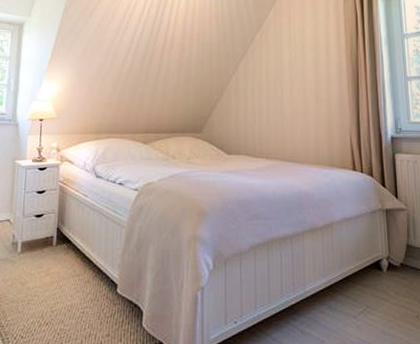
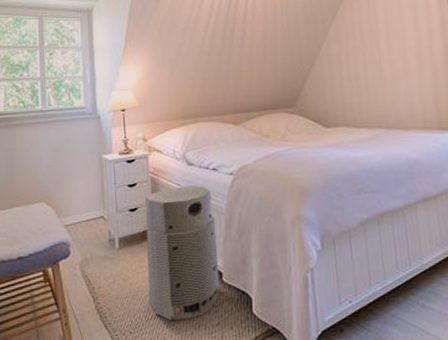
air purifier: none [43,196,117,328] -> present [145,184,220,320]

